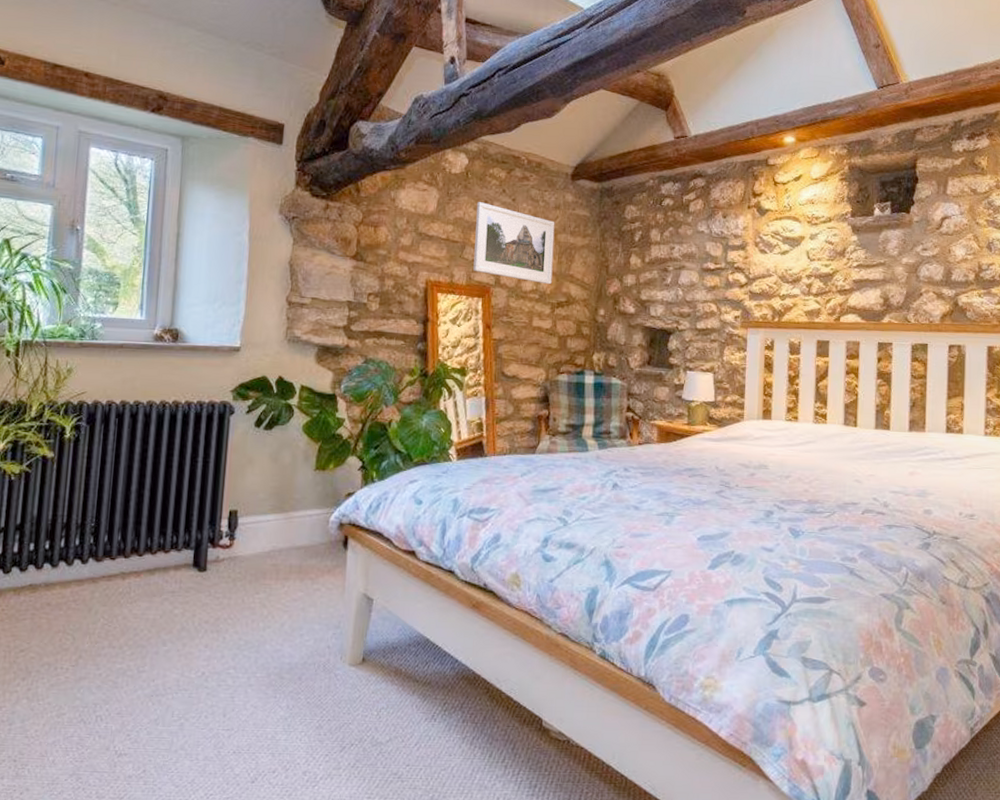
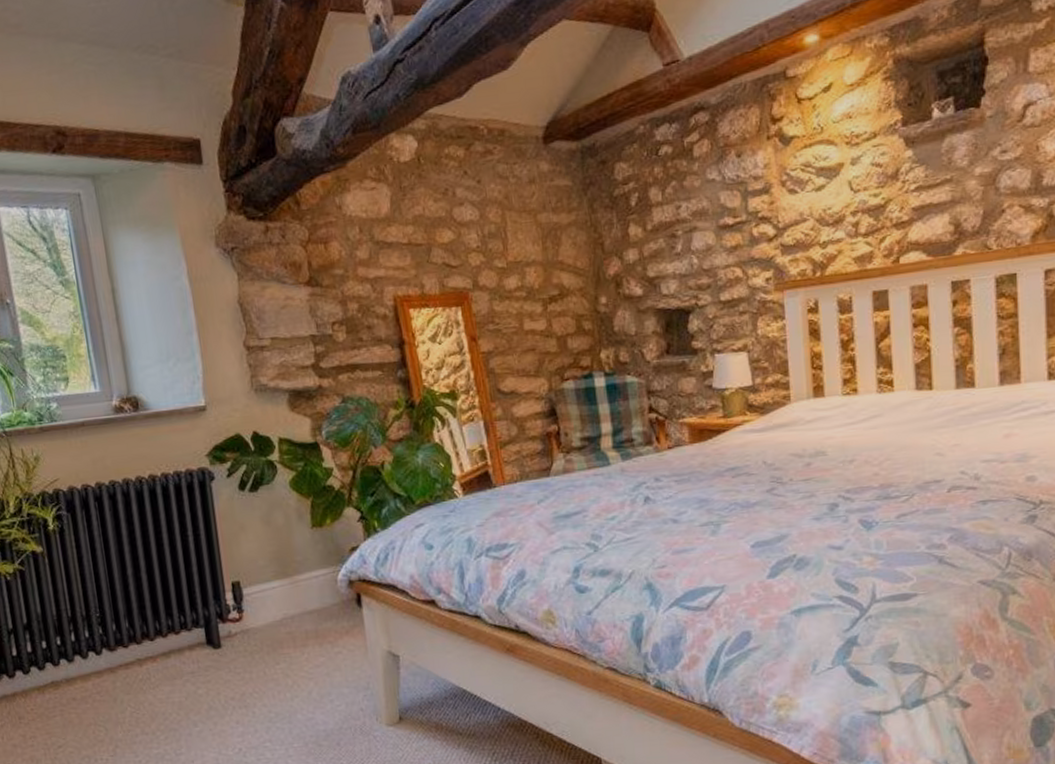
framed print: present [473,202,555,285] -> none [435,191,539,278]

